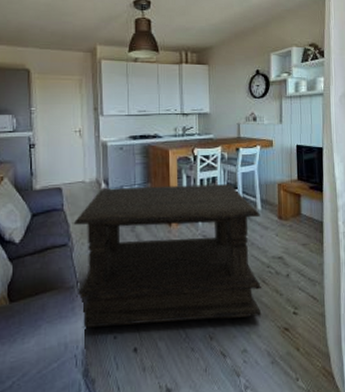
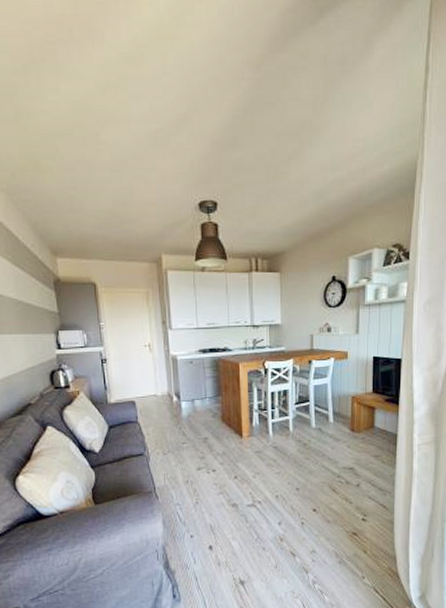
coffee table: present [73,184,262,328] -> none [148,397,332,528]

